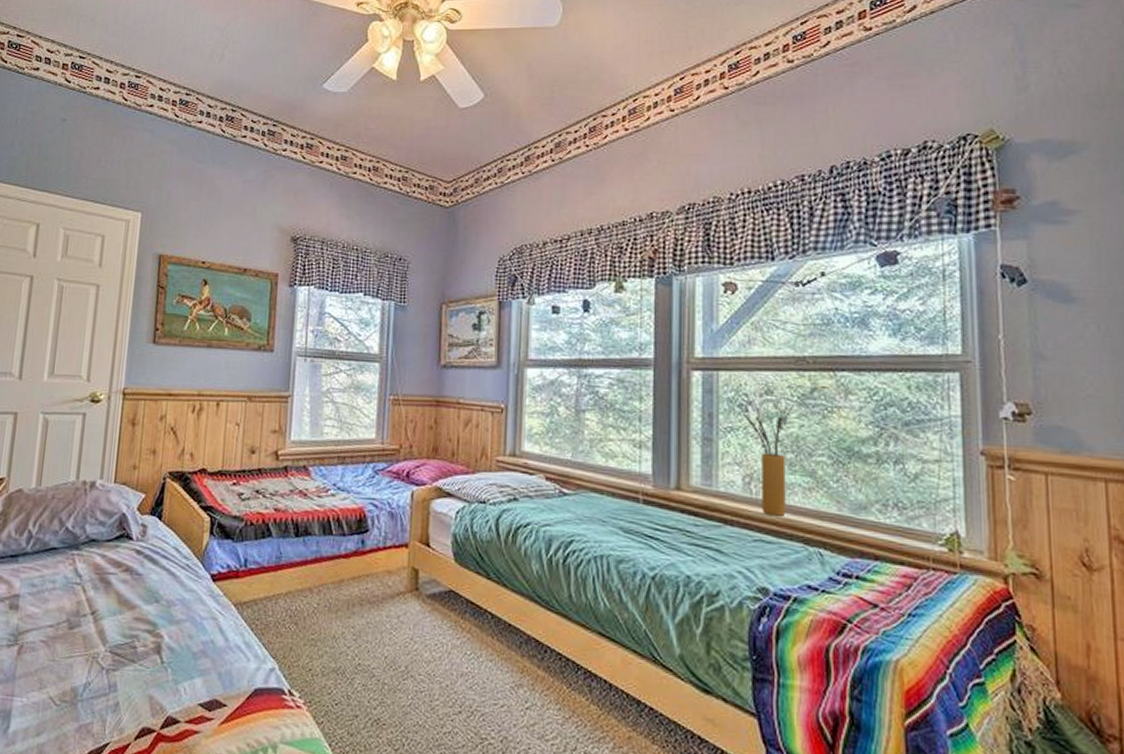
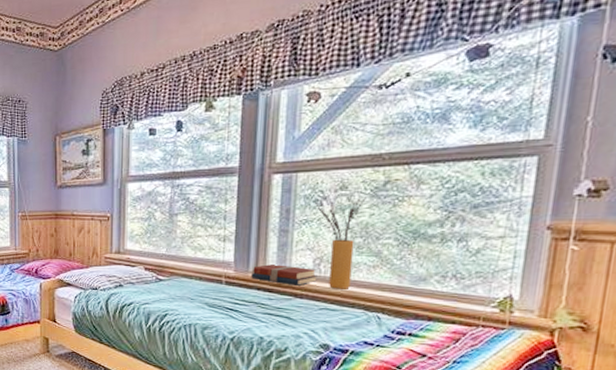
books: none [673,480,748,509] -> present [251,264,317,286]

